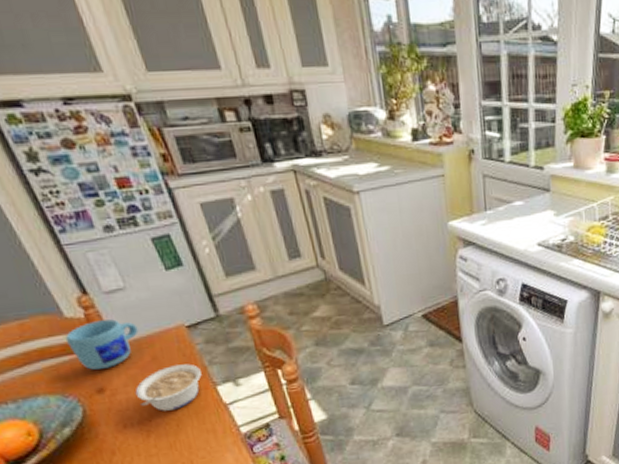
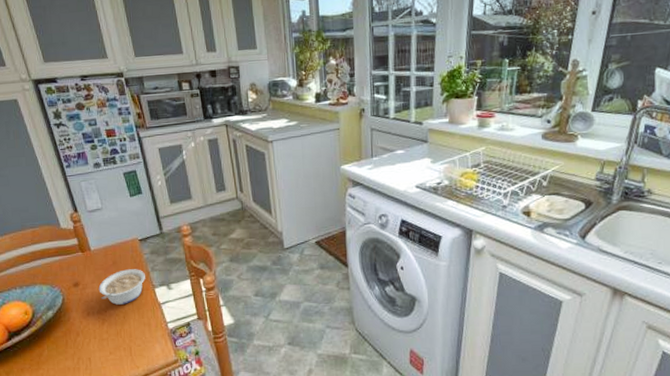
mug: present [65,319,139,370] -> none [59,231,107,268]

